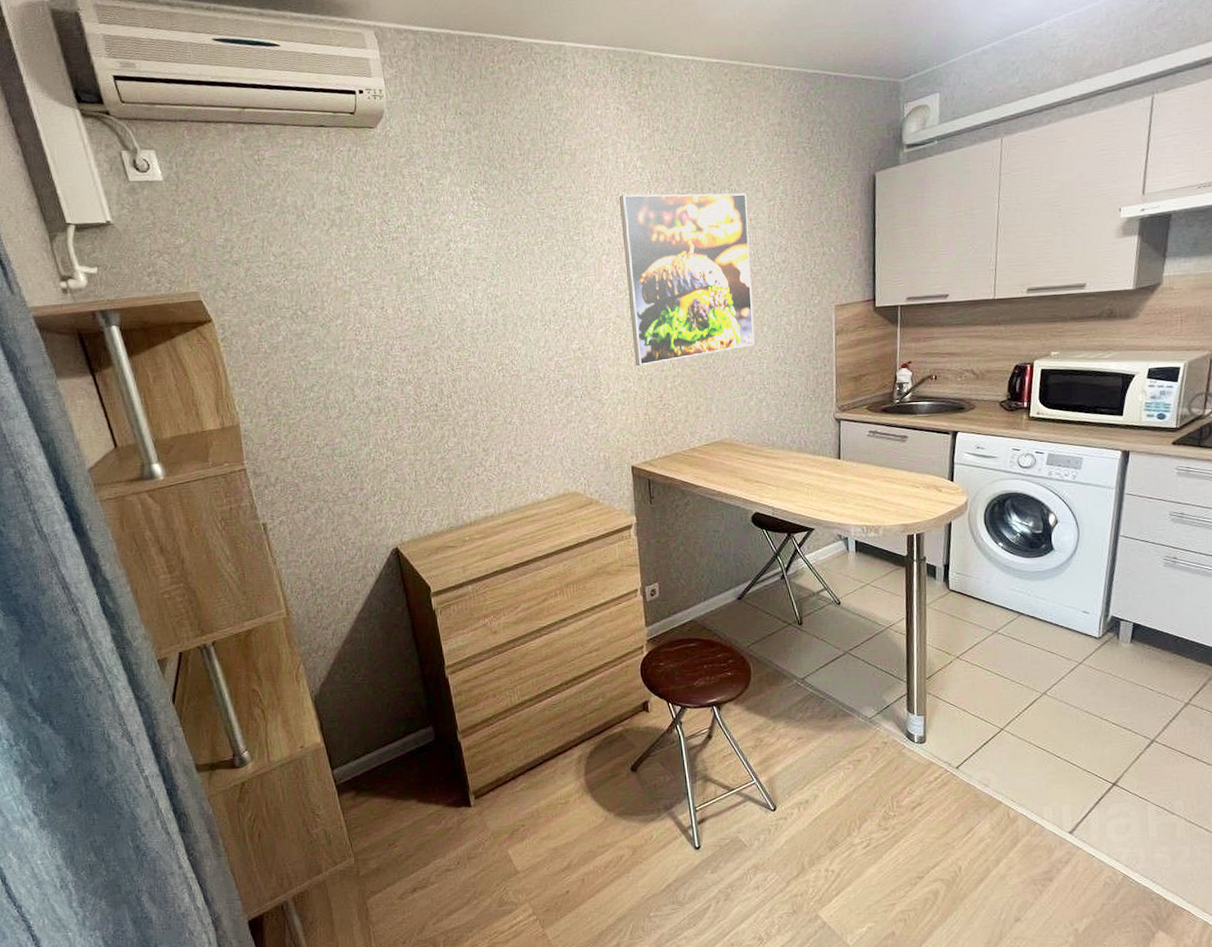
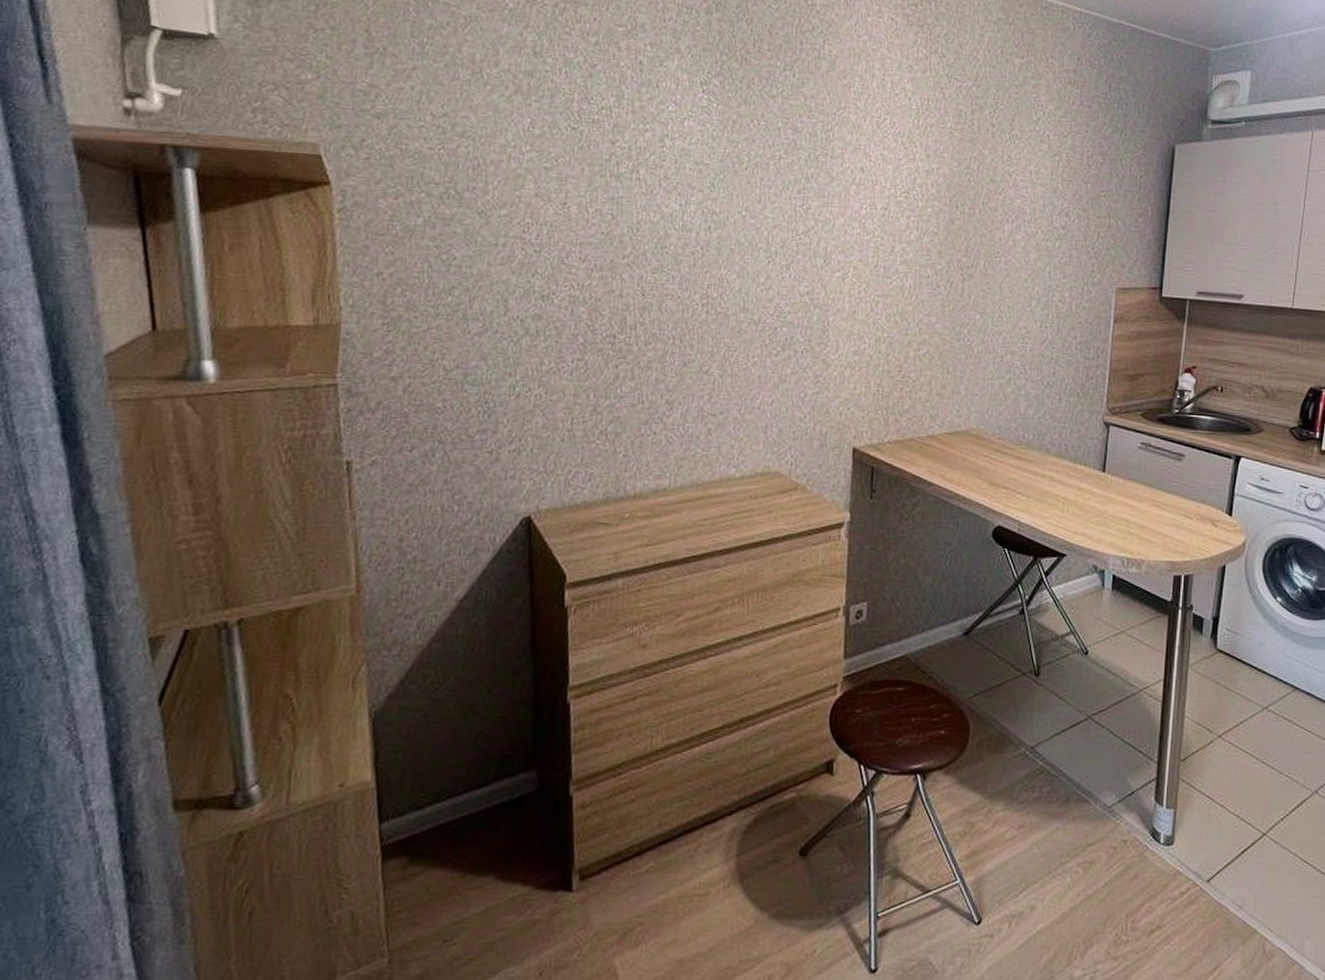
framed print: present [619,193,755,366] -> none [874,118,1030,325]

